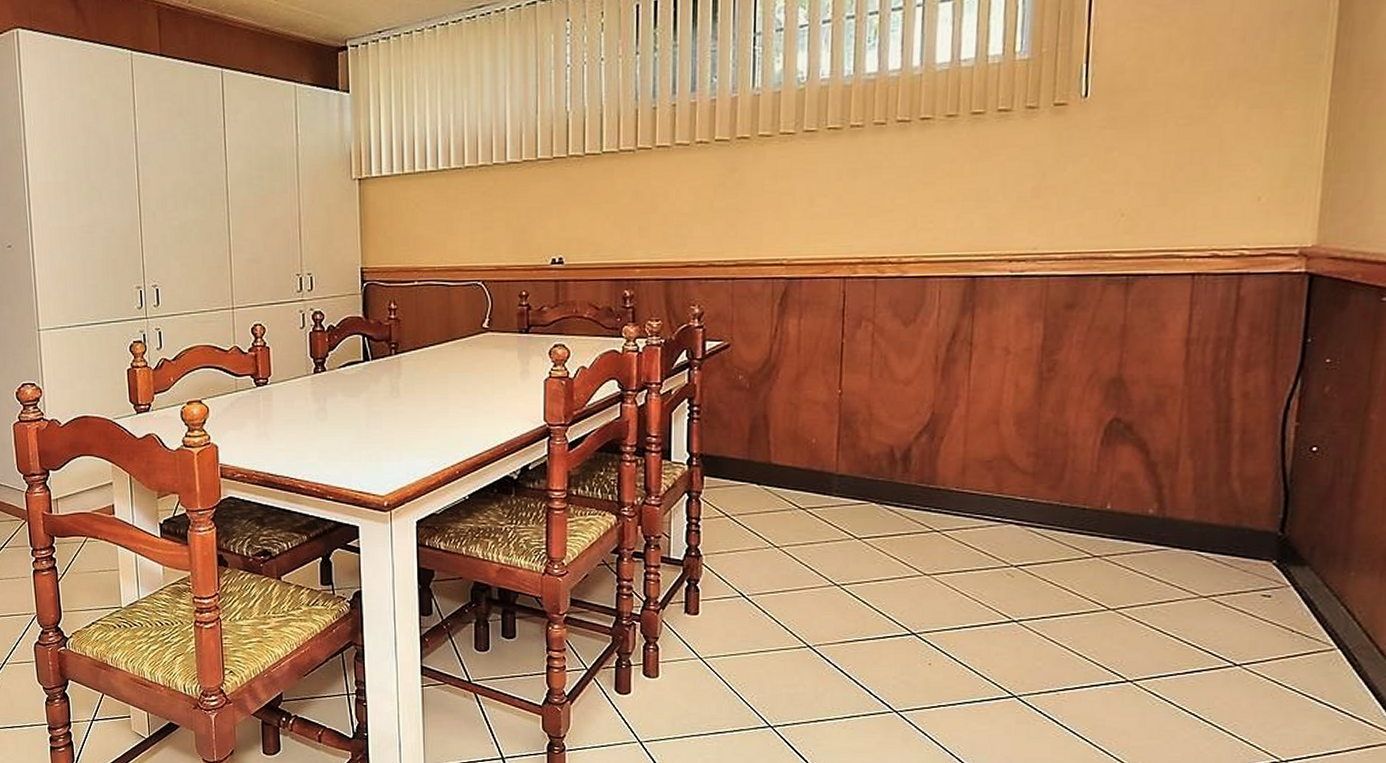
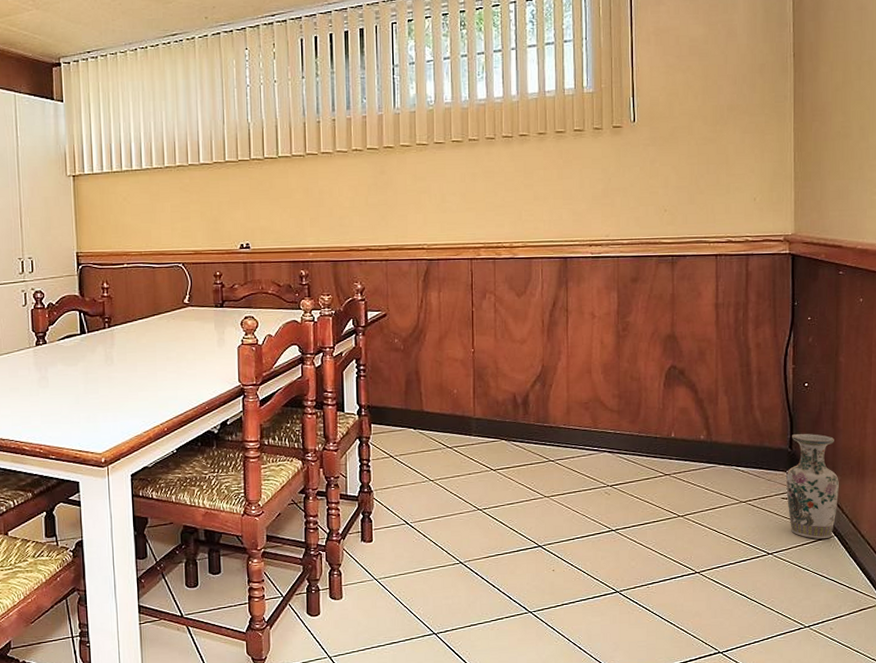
vase: none [1269,512,1353,652] -> present [786,433,839,539]

